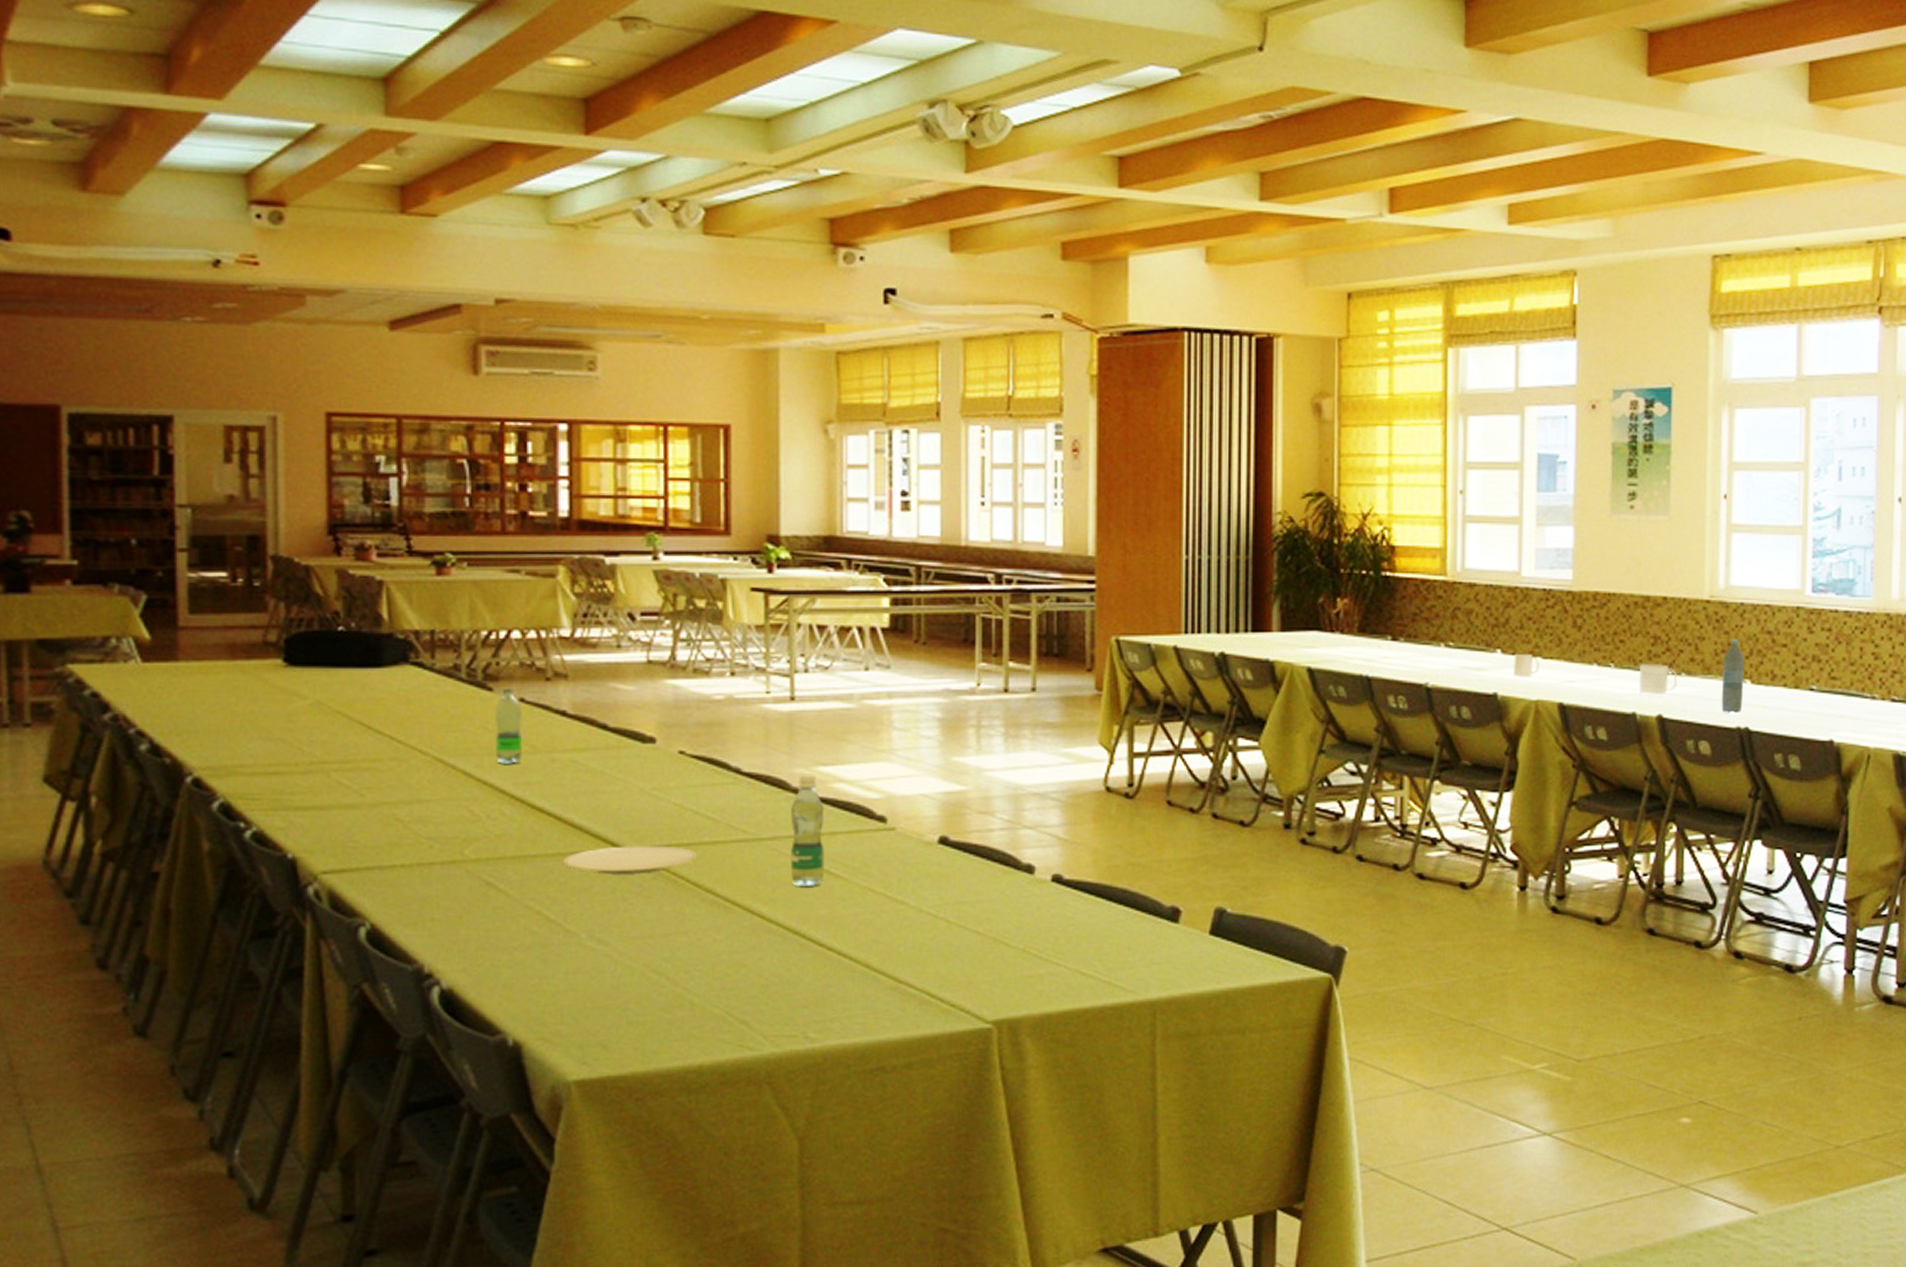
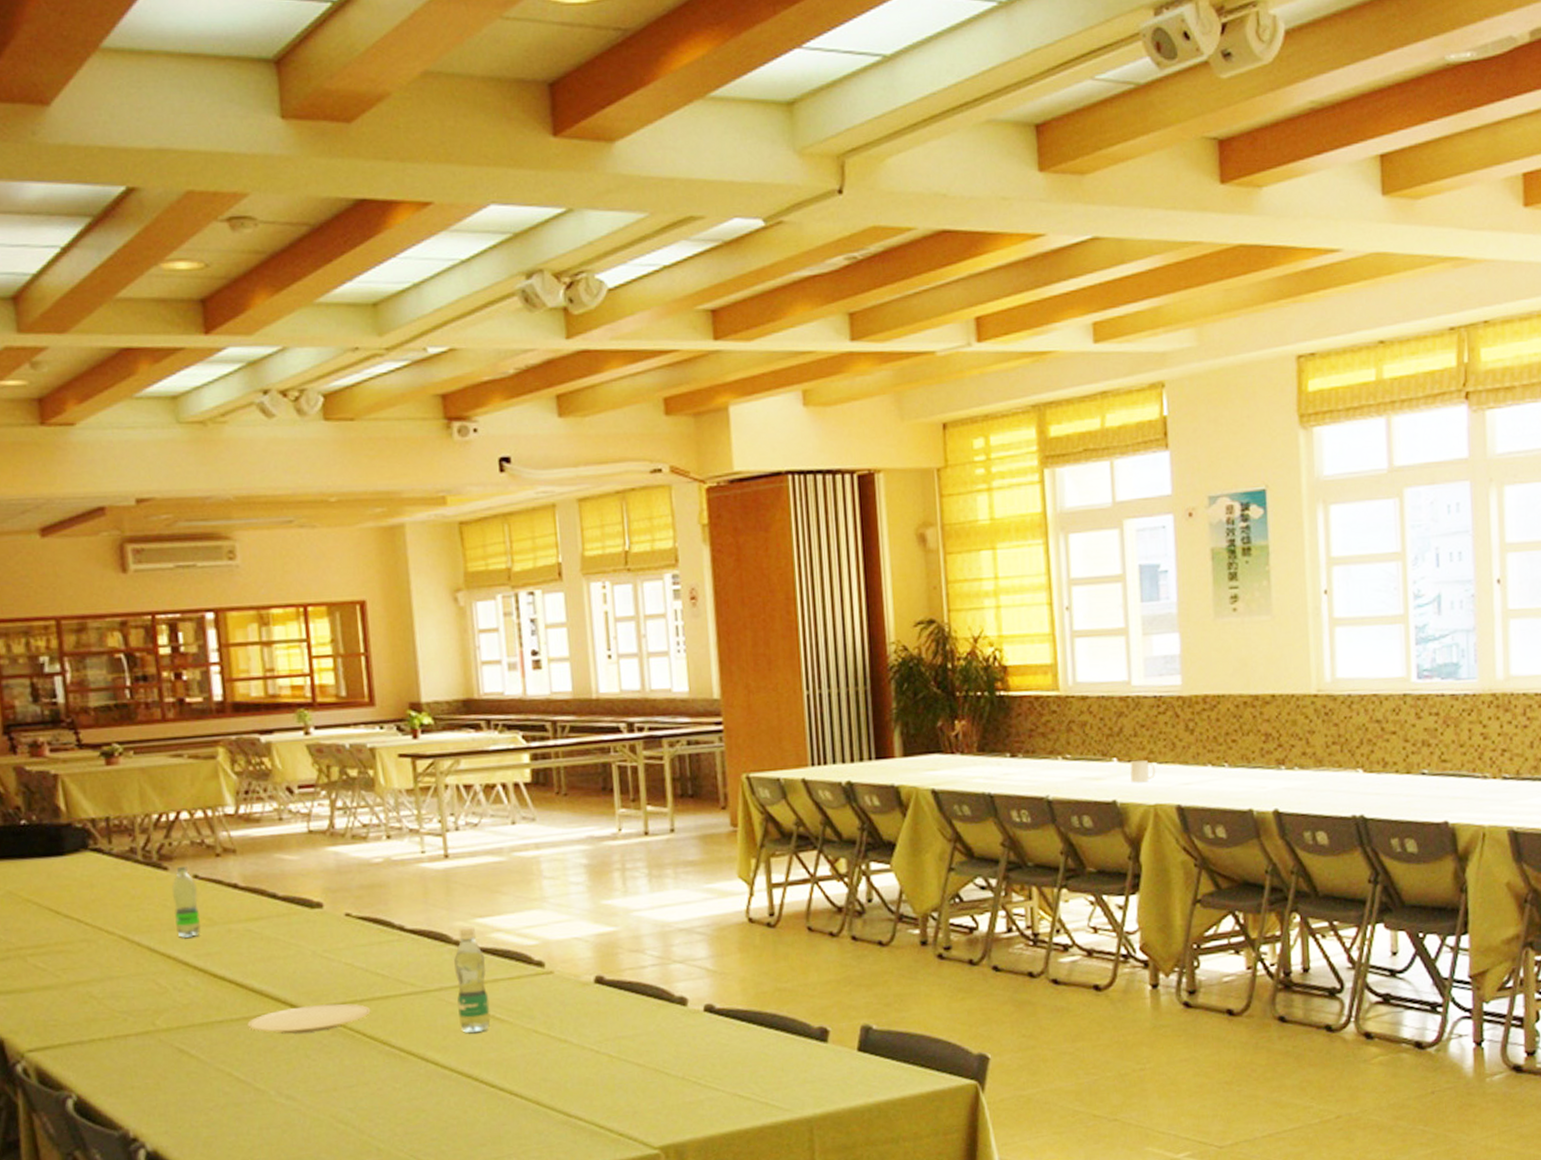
mug: present [1639,663,1678,694] -> none [1253,759,1292,791]
water bottle: present [1721,639,1745,714] -> none [1334,730,1357,803]

